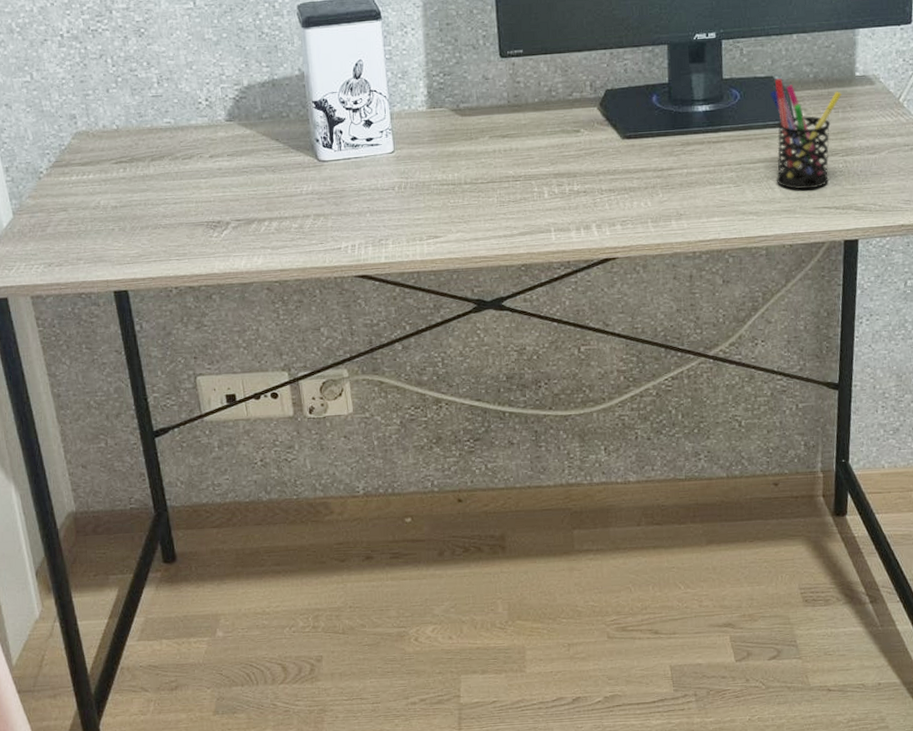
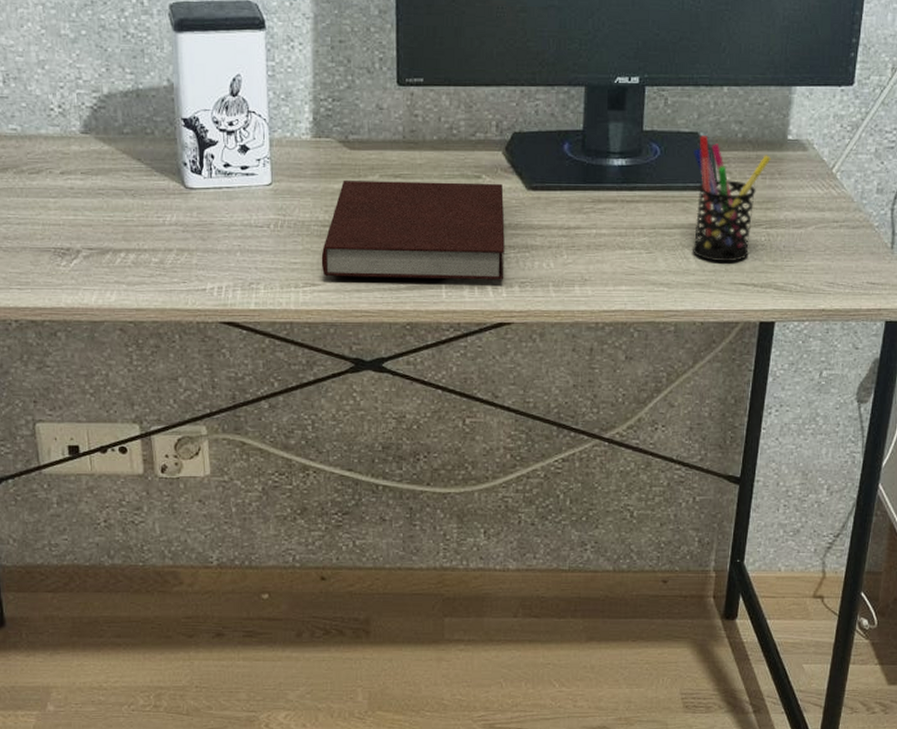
notebook: none [441,136,607,229] -> present [321,181,505,280]

